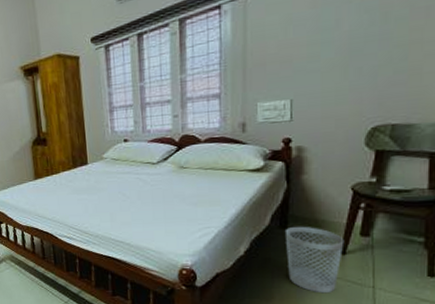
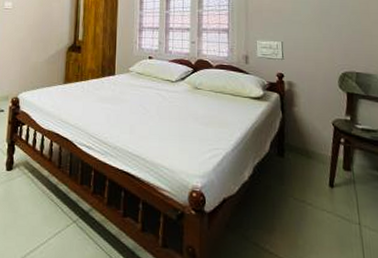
wastebasket: present [284,226,345,294] -> none [282,155,332,228]

